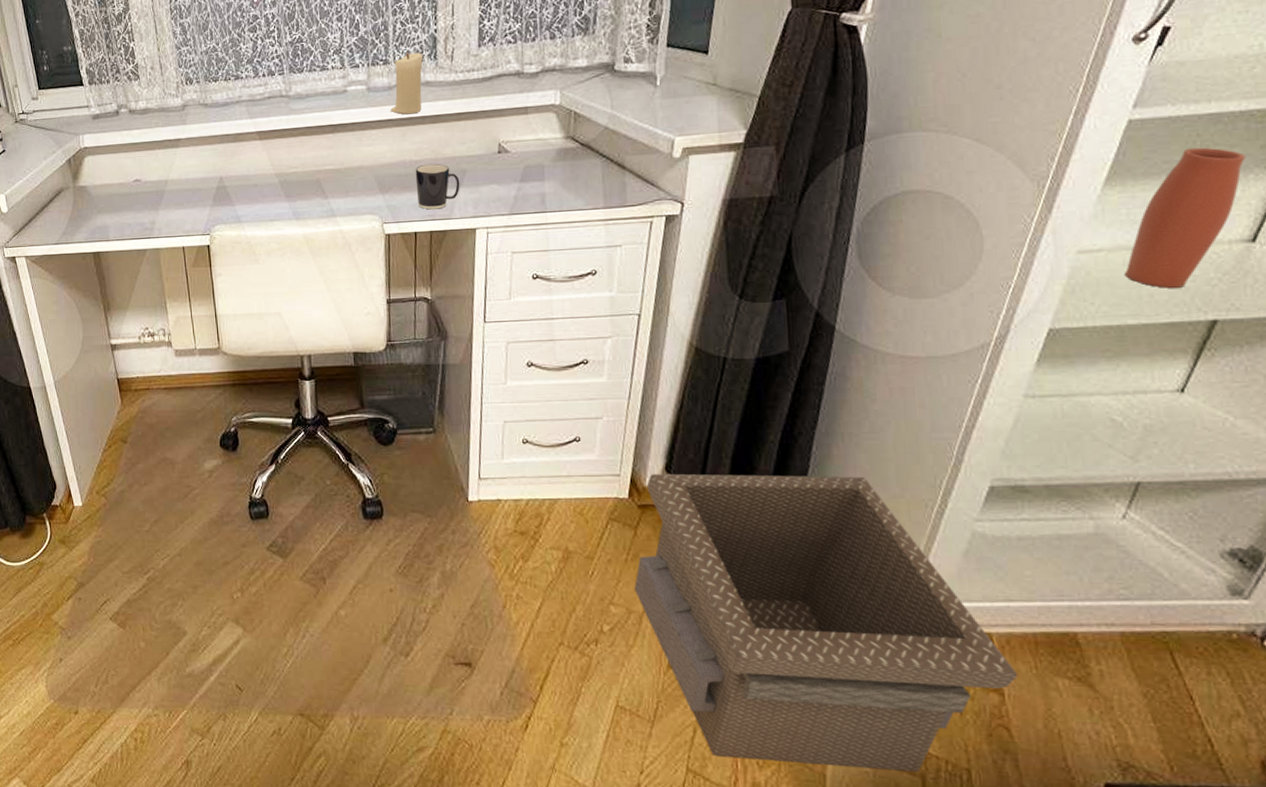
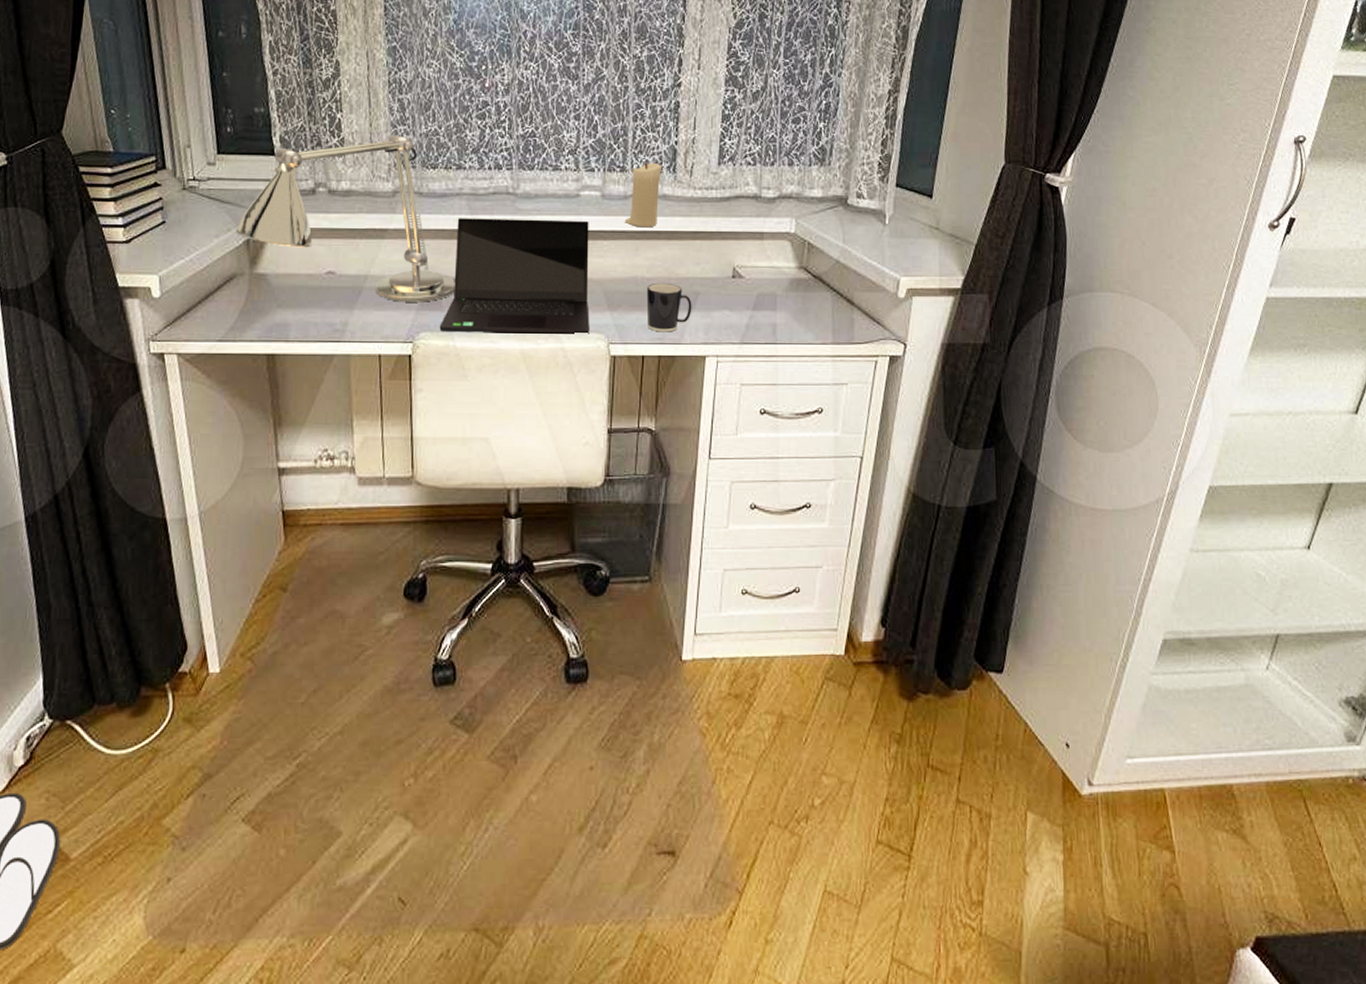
desk lamp: none [58,55,242,201] -> present [234,135,455,302]
laptop: none [231,114,364,223] -> present [439,218,590,334]
storage basket: present [634,474,1018,772] -> none [847,628,1186,942]
vase: present [1125,147,1246,288] -> none [1266,327,1349,452]

